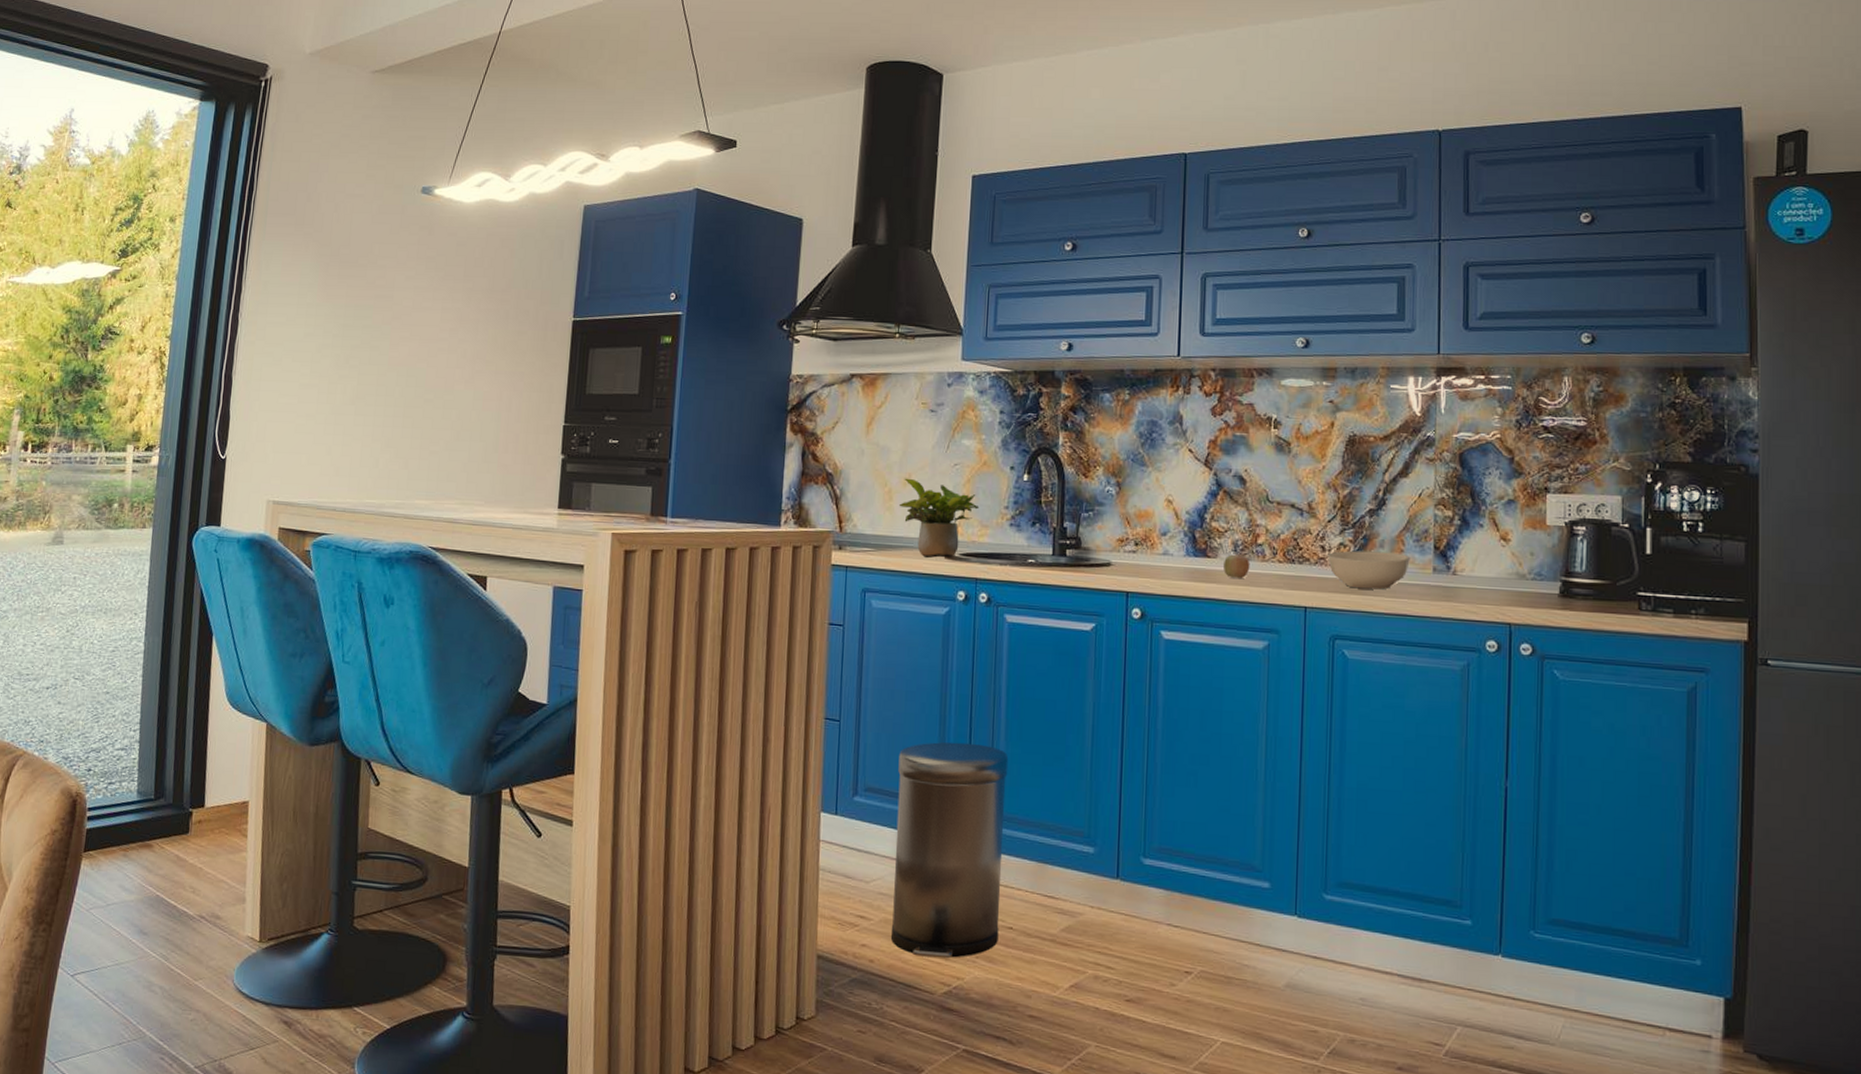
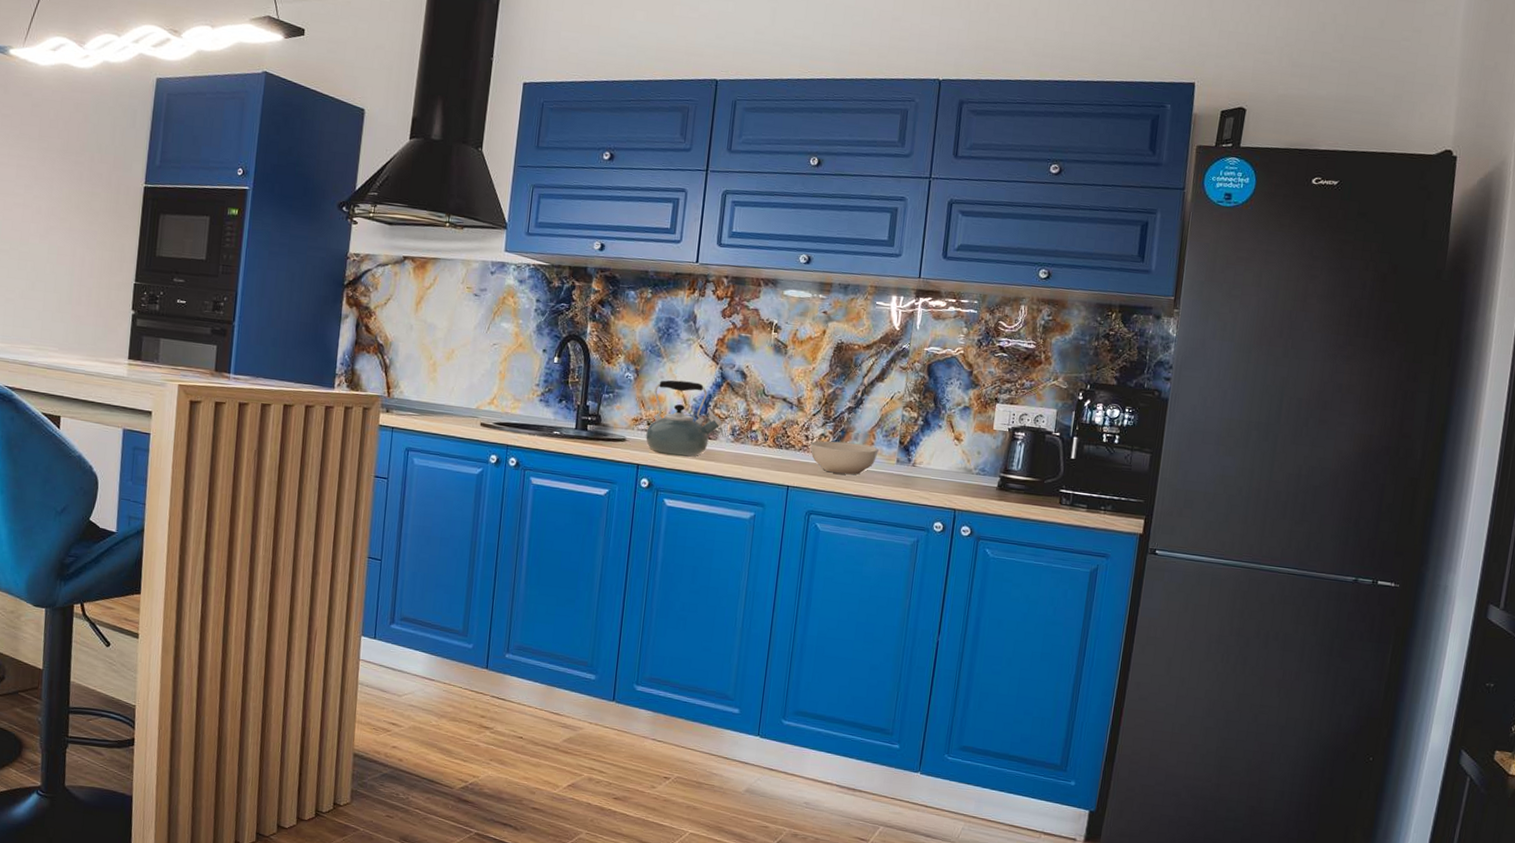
pedal bin: present [890,742,1009,959] -> none [418,582,527,761]
potted plant: present [898,478,980,559] -> none [441,353,514,425]
kettle: none [1134,491,1222,580] -> present [646,380,723,457]
fruit: present [1224,551,1250,579] -> none [722,435,745,460]

